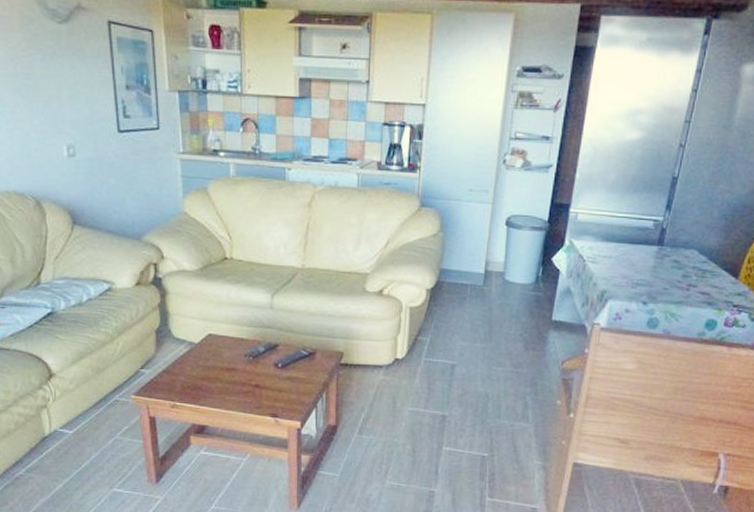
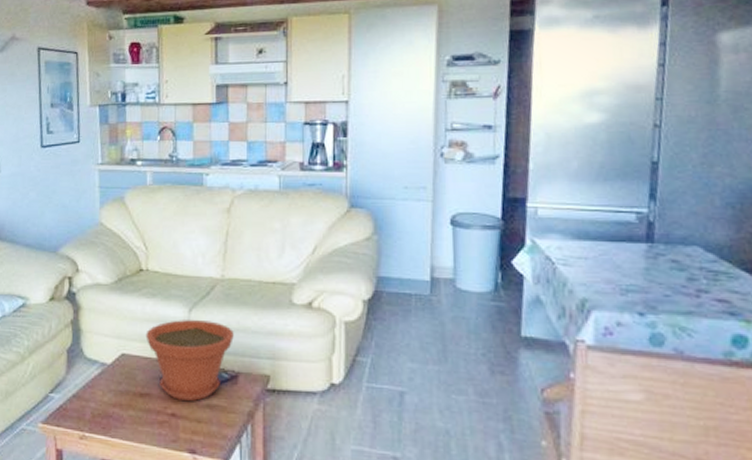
plant pot: none [231,304,312,374] -> present [145,320,234,401]

